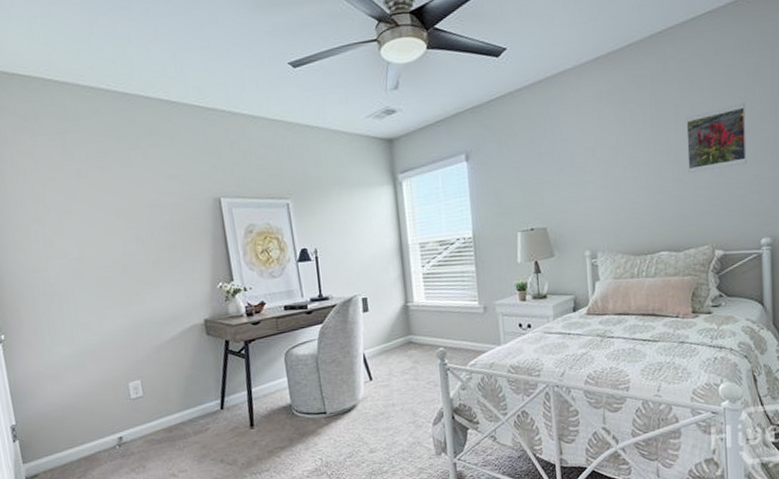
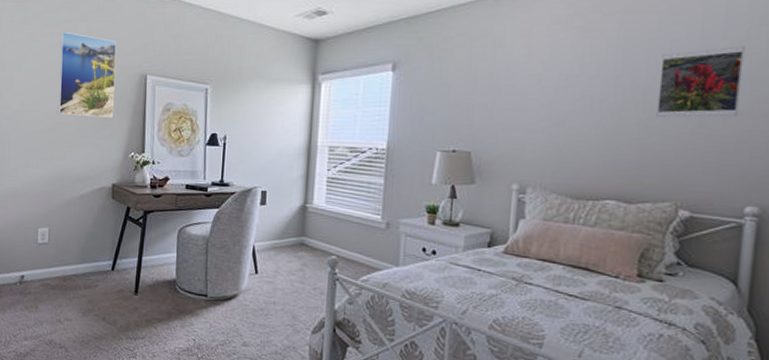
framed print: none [112,162,192,255] -> present [58,31,117,118]

